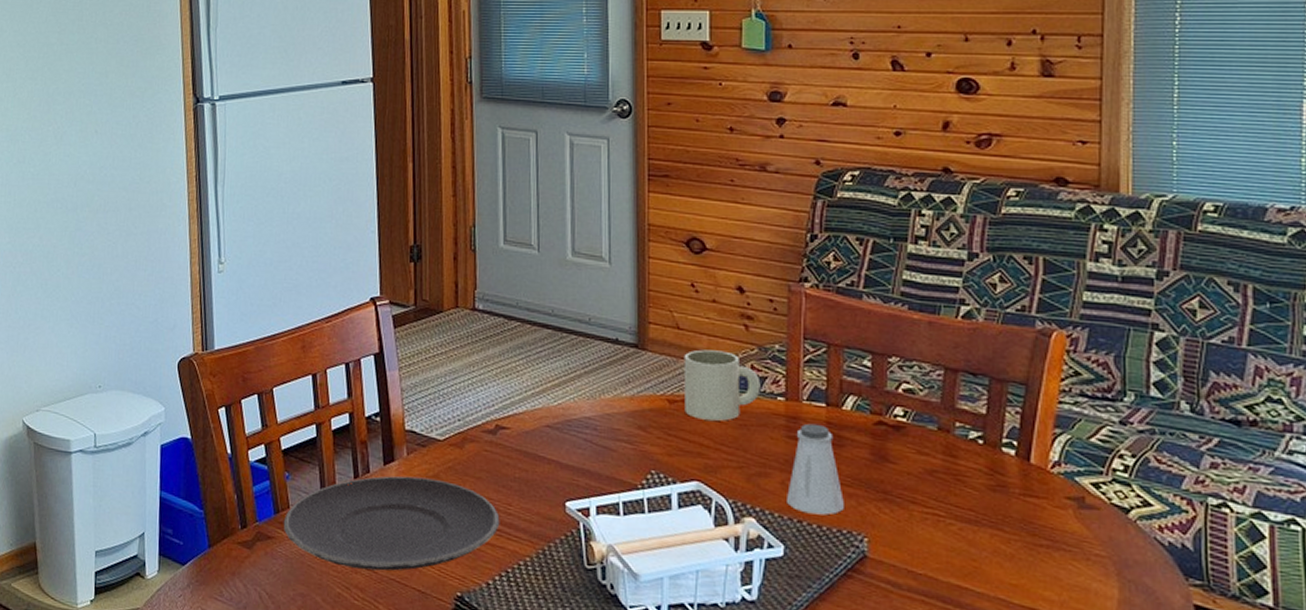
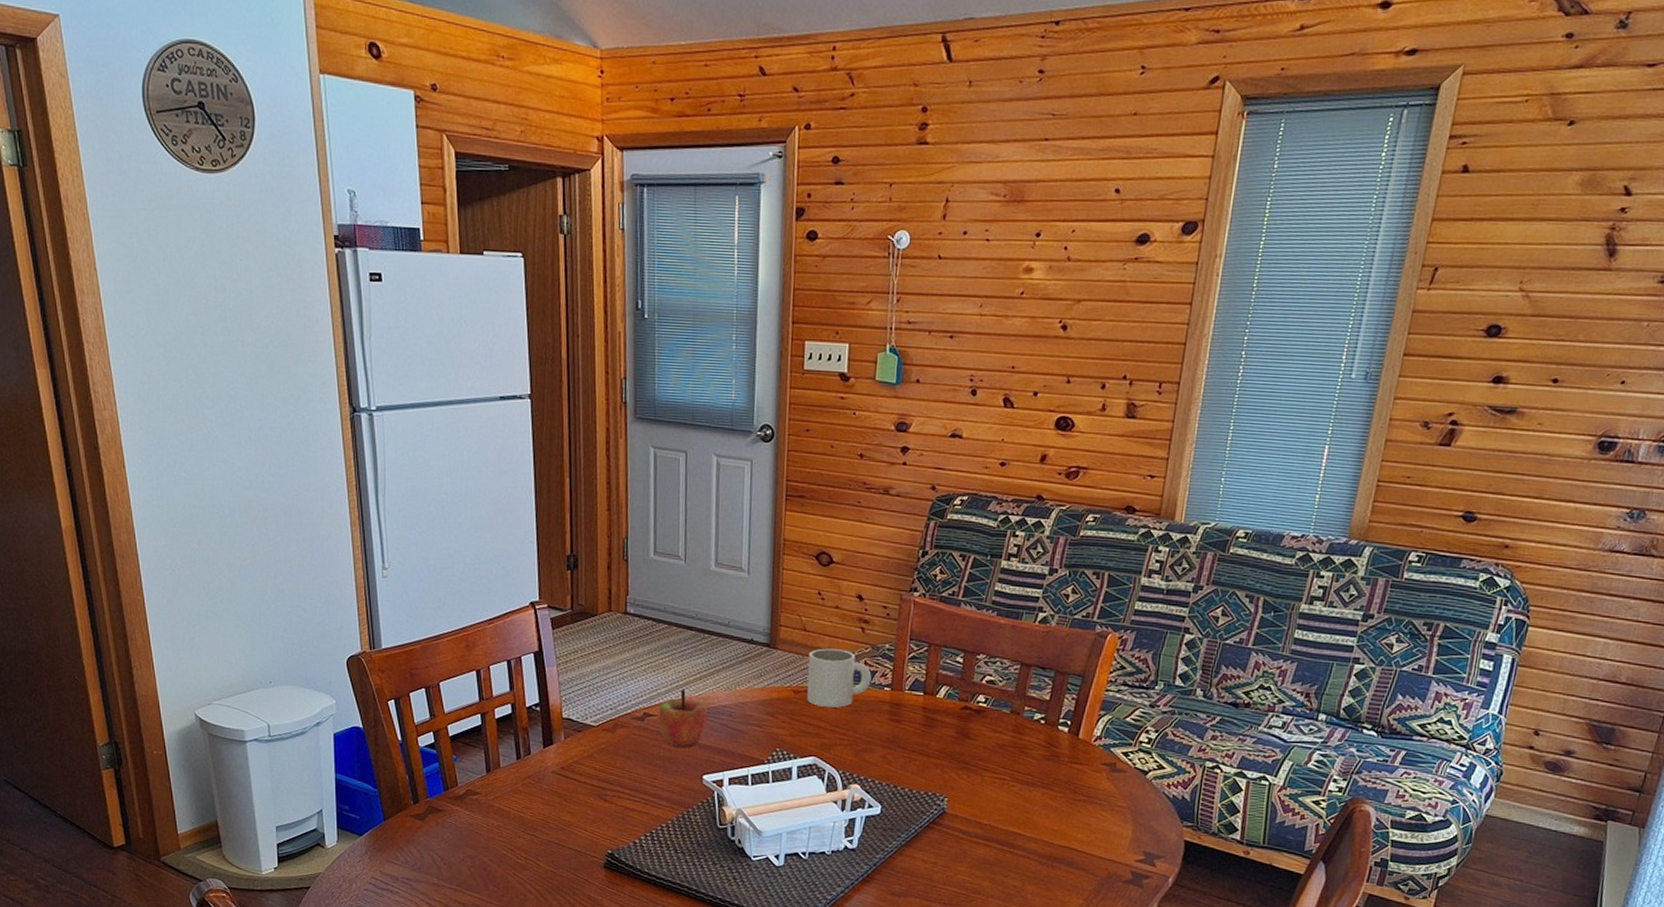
plate: present [283,476,500,571] -> none [452,756,646,835]
apple: none [513,396,569,469] -> present [659,688,708,749]
saltshaker: present [787,423,844,516] -> none [886,708,932,781]

